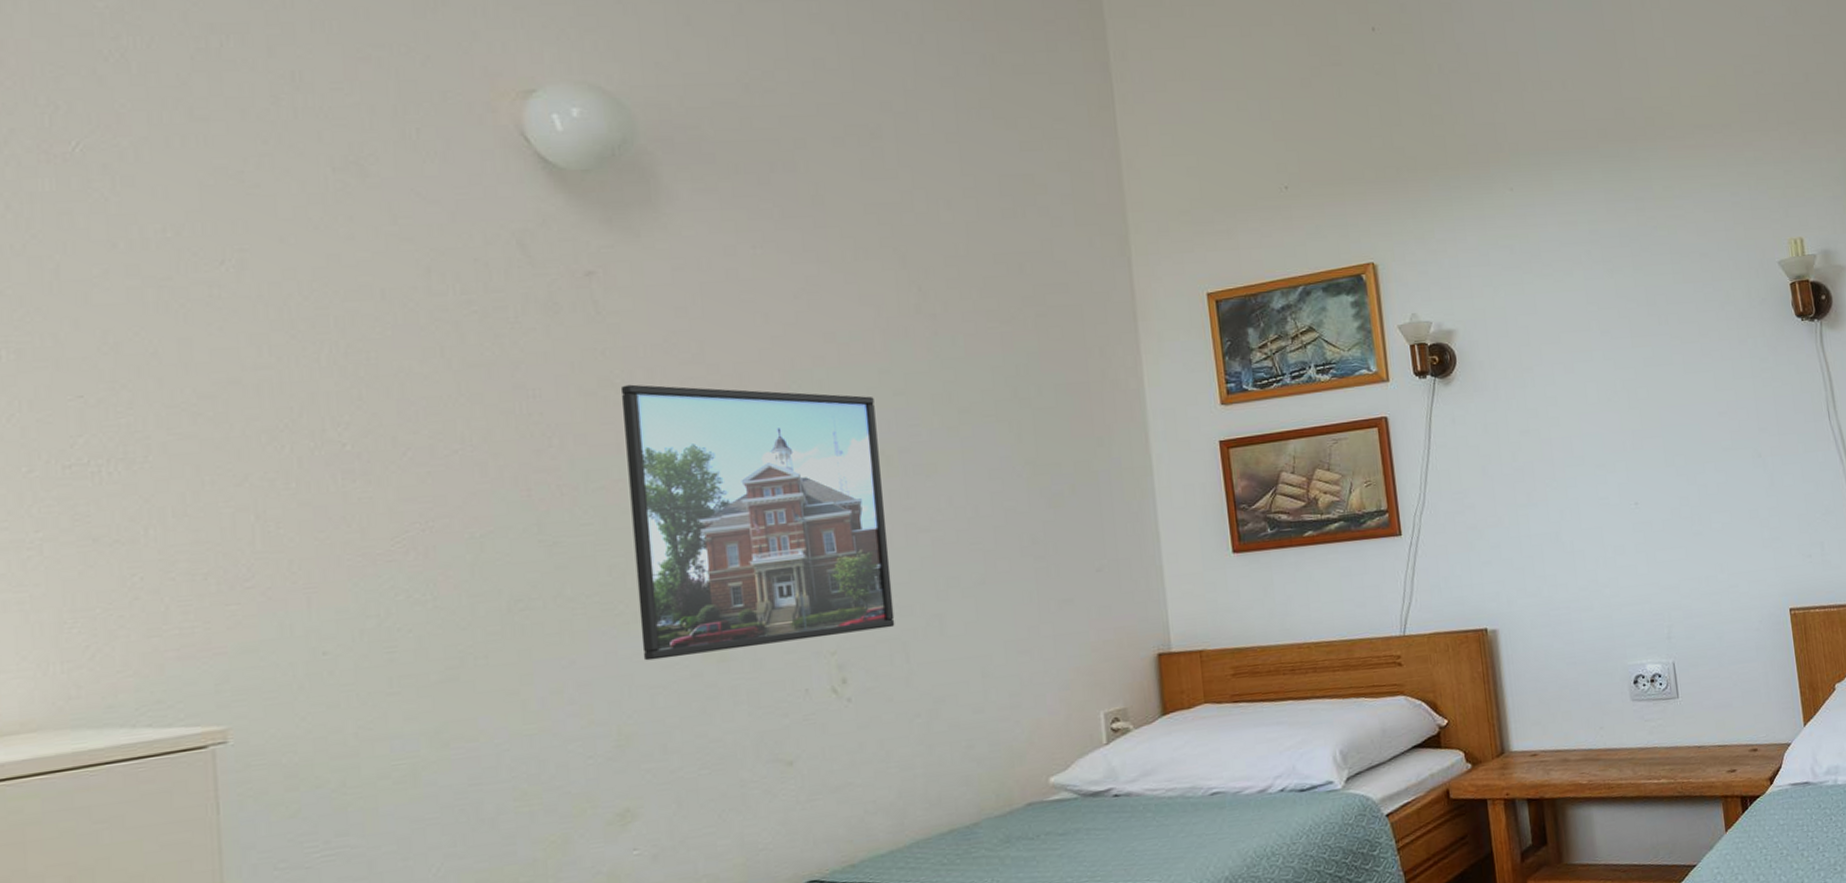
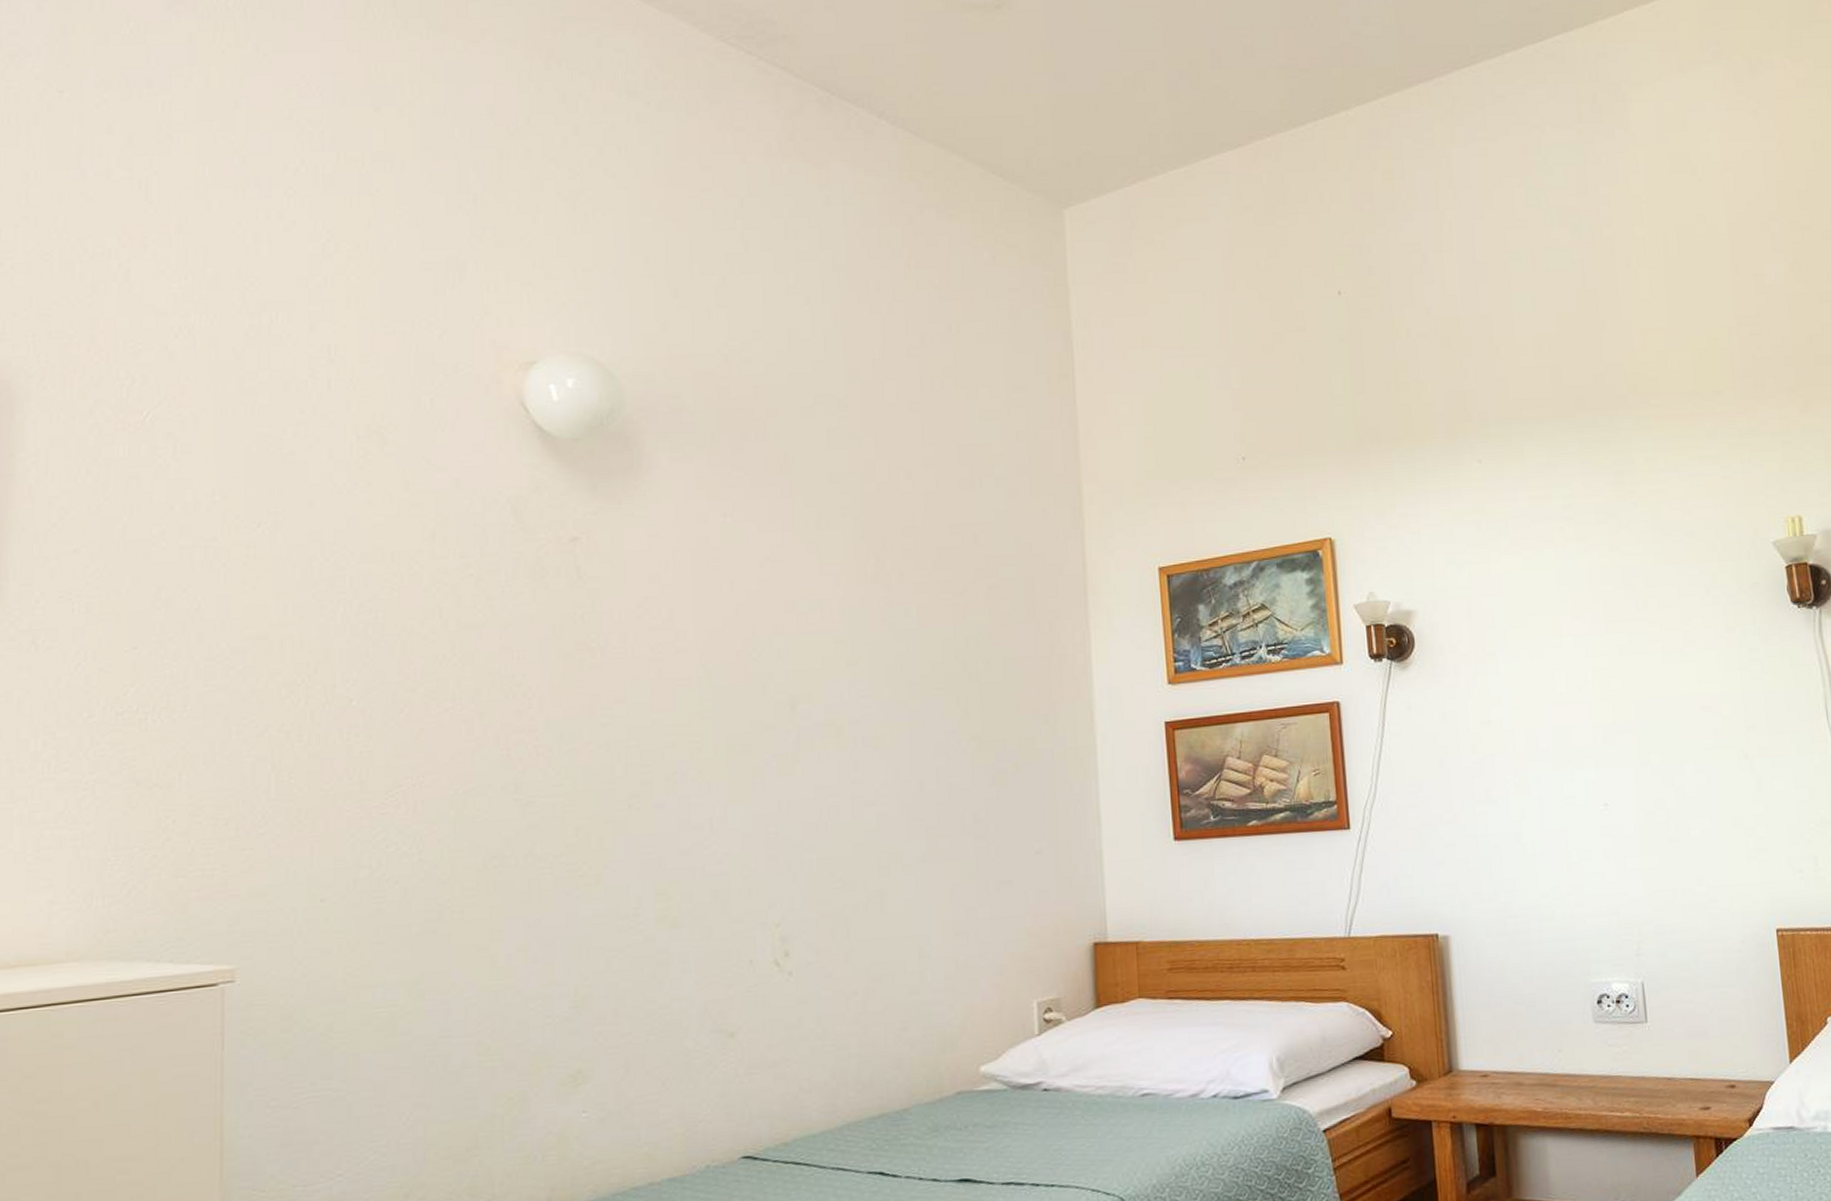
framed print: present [620,384,895,661] -> none [595,648,838,923]

